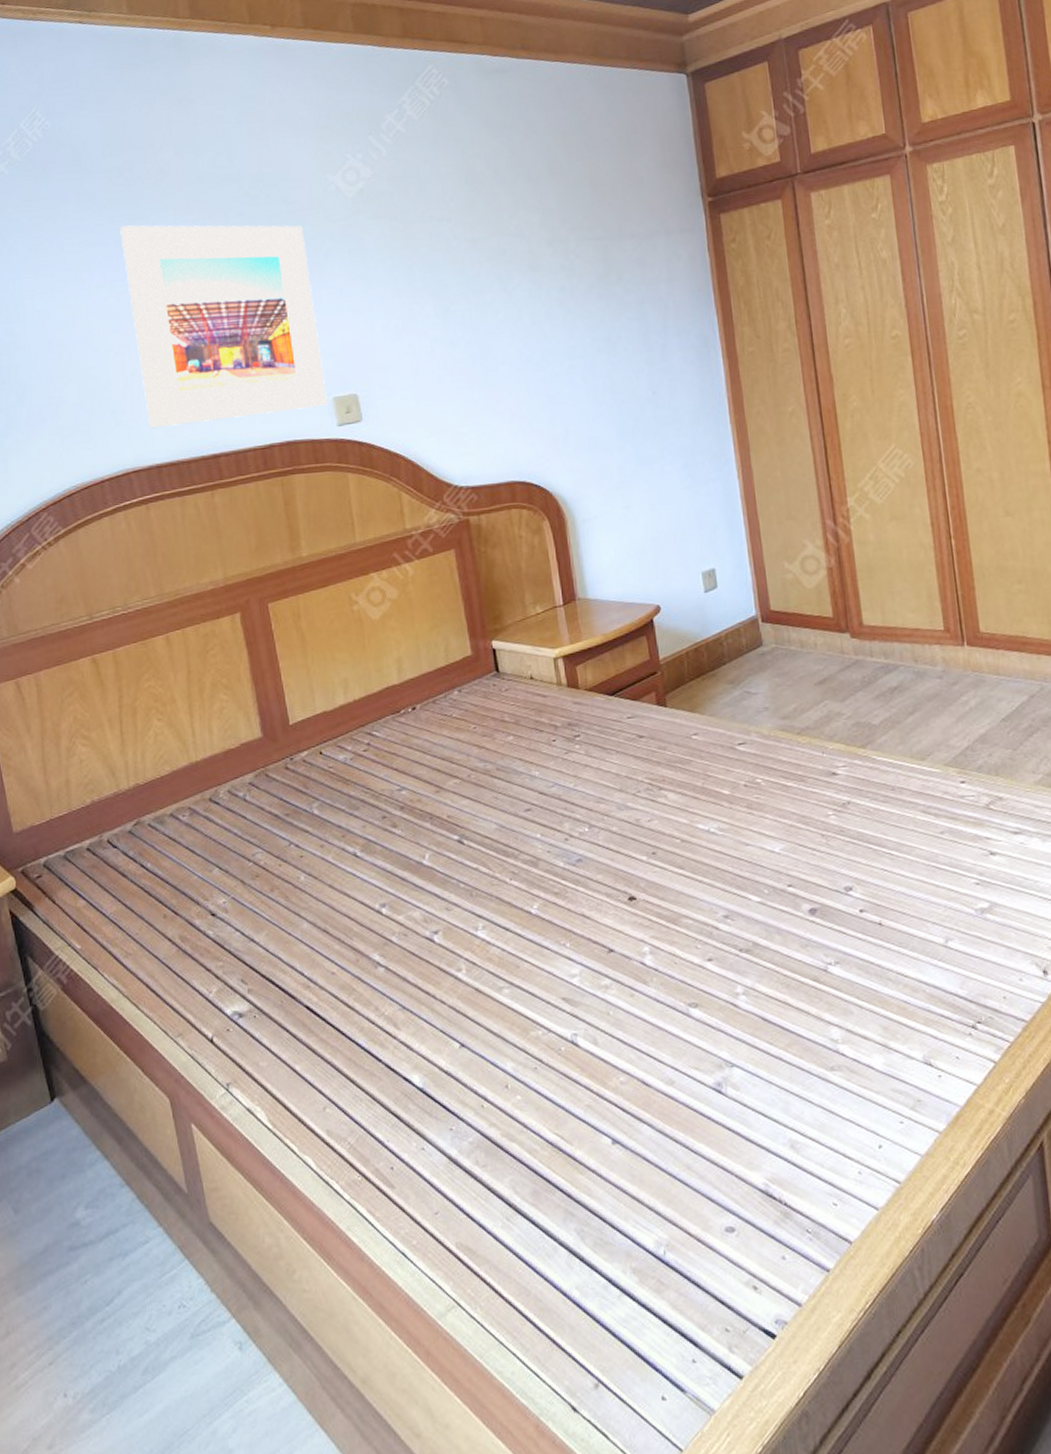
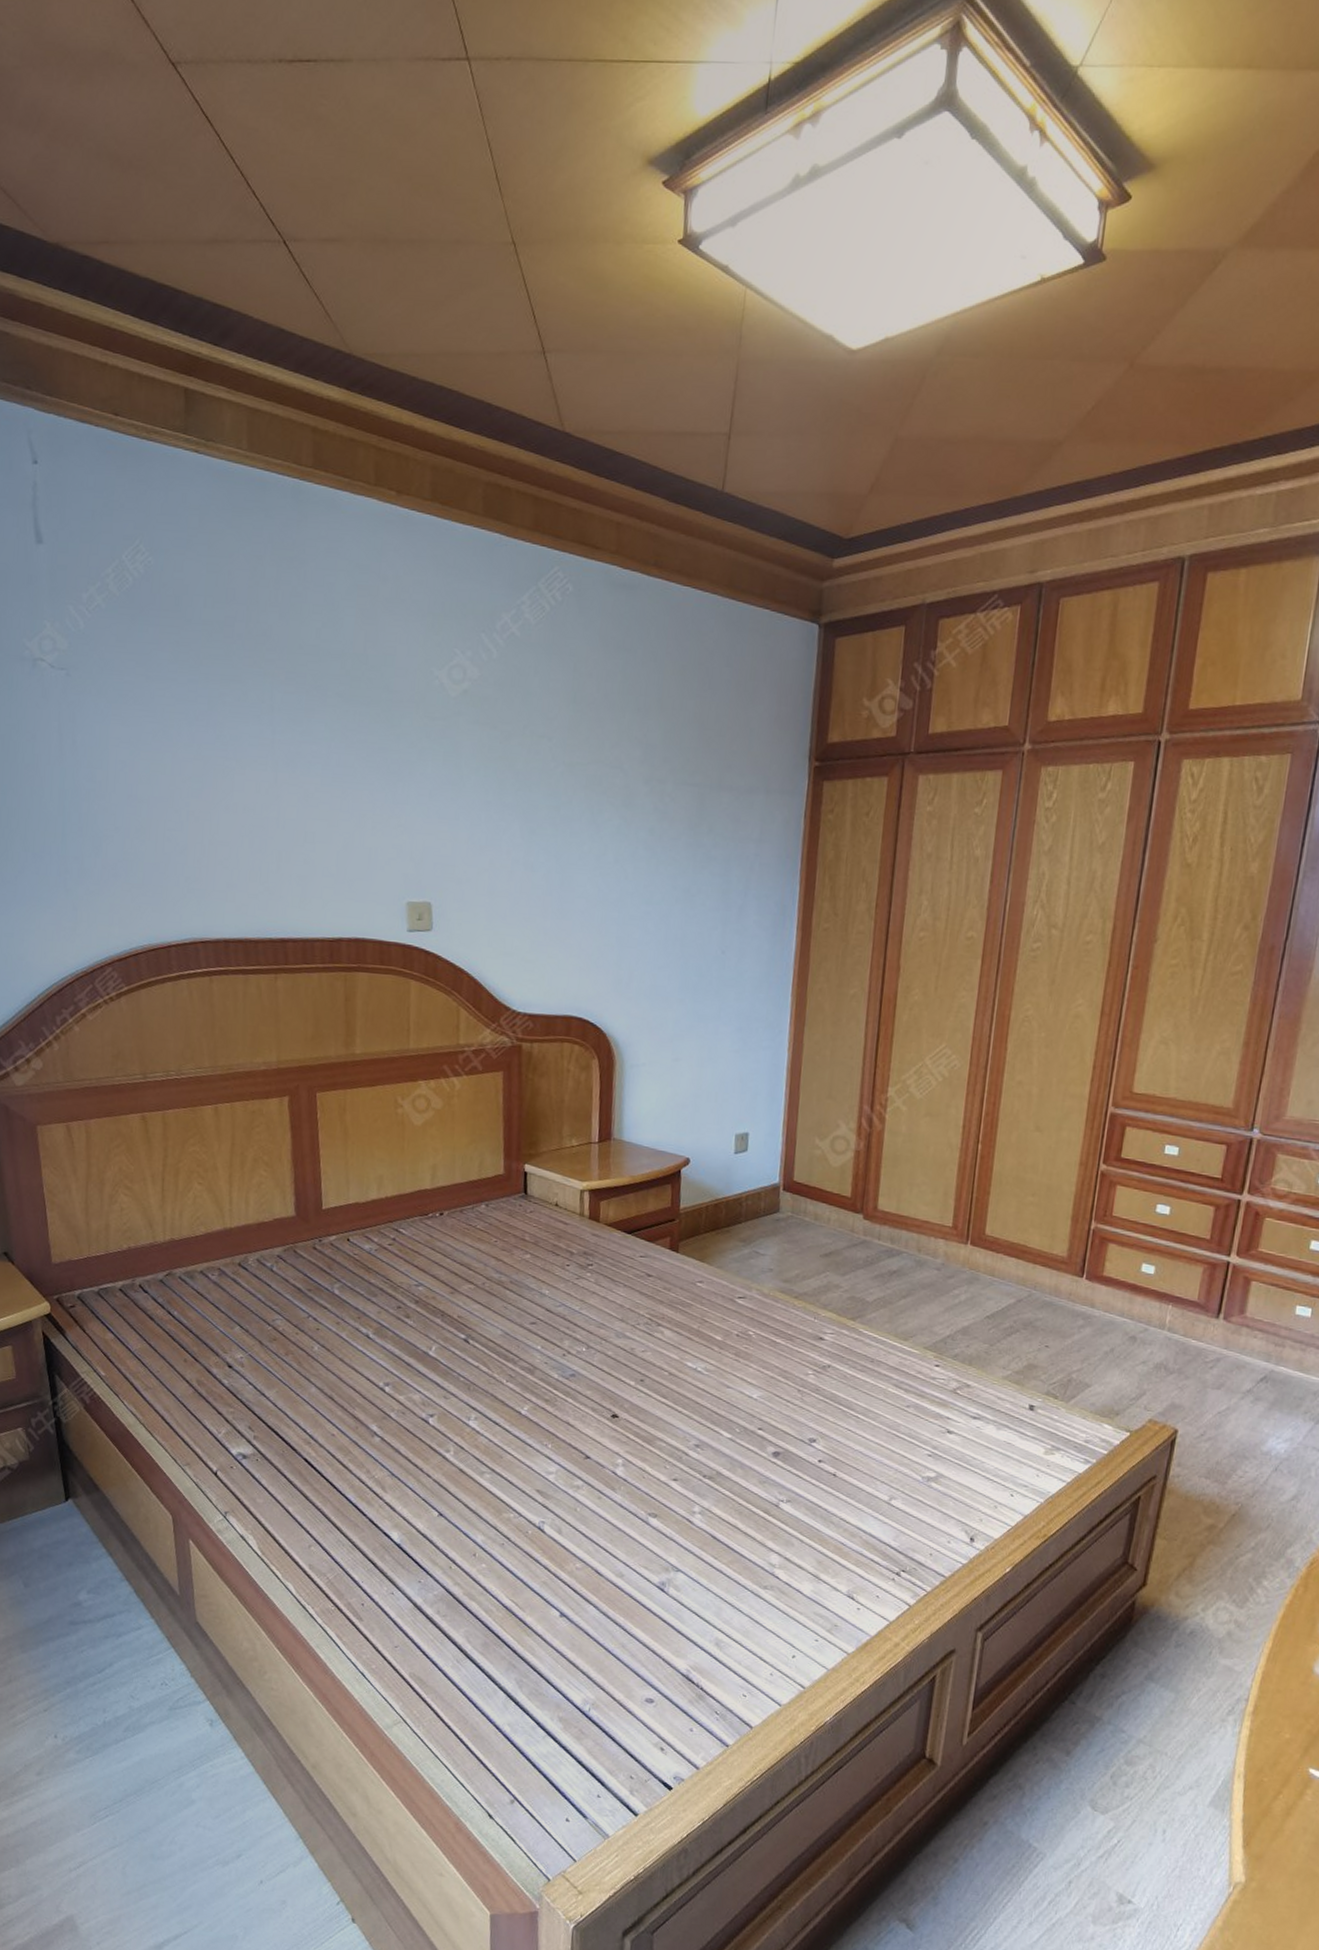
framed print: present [120,225,327,429] -> none [213,686,401,909]

